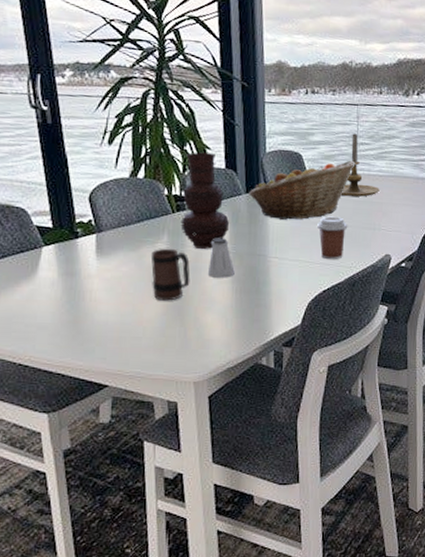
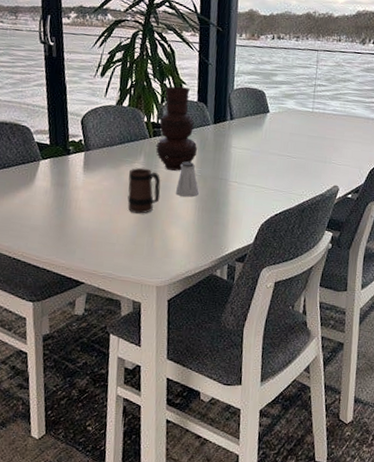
fruit basket: present [249,160,356,220] -> none [216,99,313,150]
coffee cup: present [317,216,347,260] -> none [274,148,301,188]
candle holder: present [340,133,380,197] -> none [297,76,333,133]

